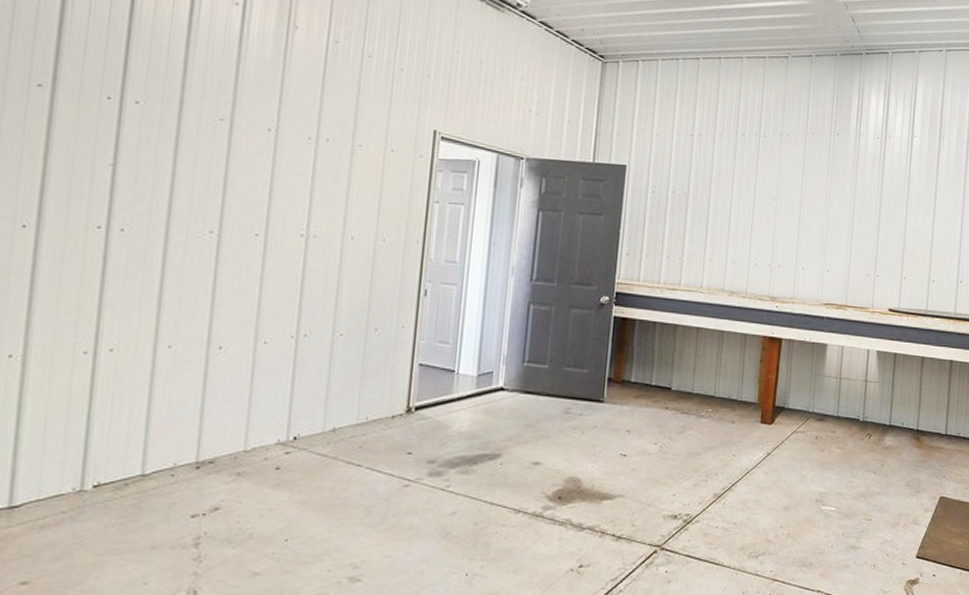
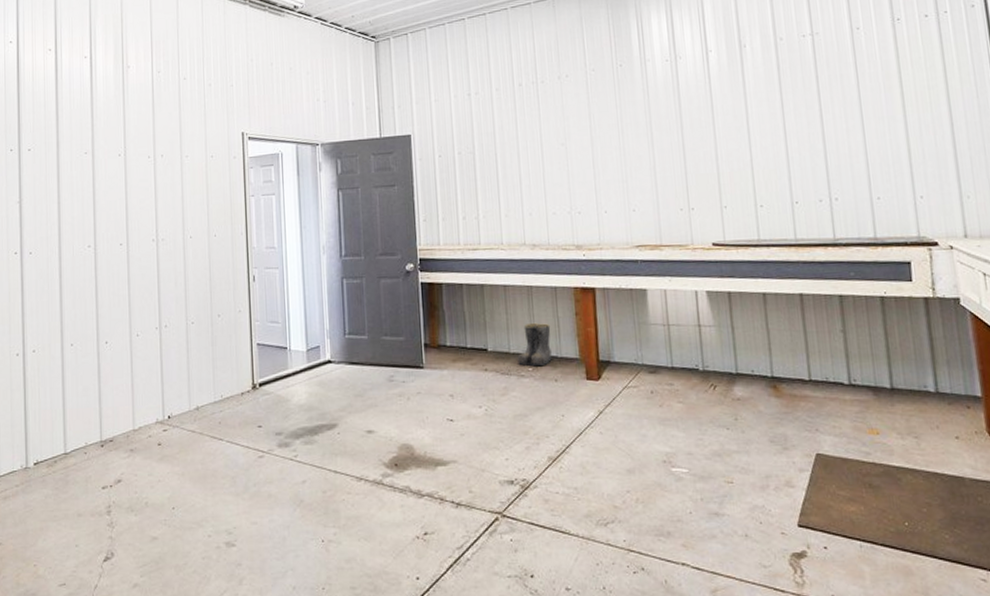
boots: none [699,366,736,408] -> present [517,322,553,367]

